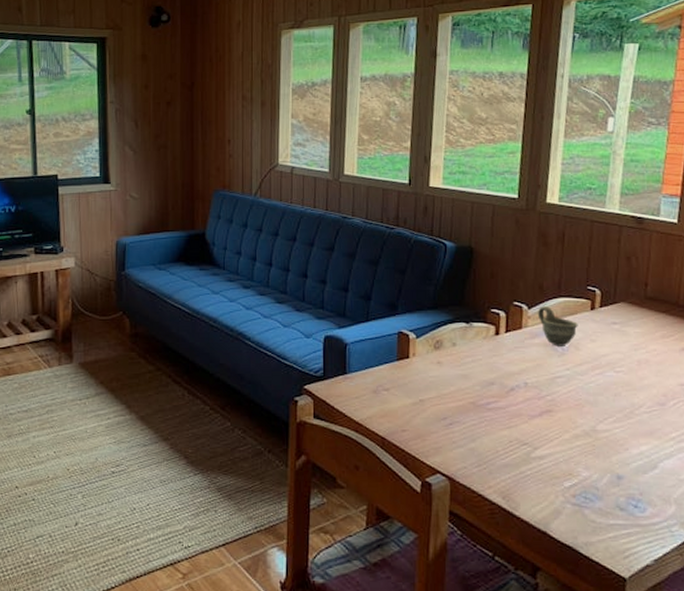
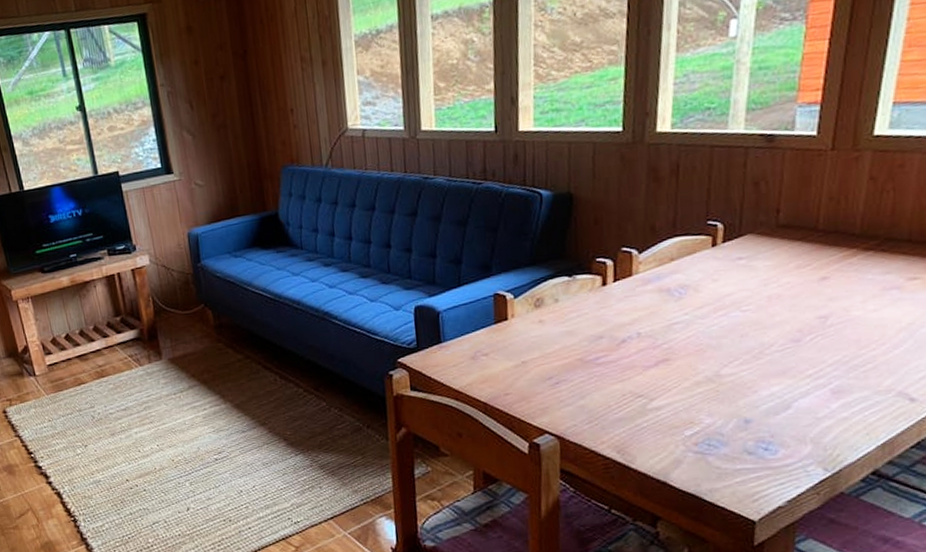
cup: present [537,306,578,346] -> none [649,248,697,291]

